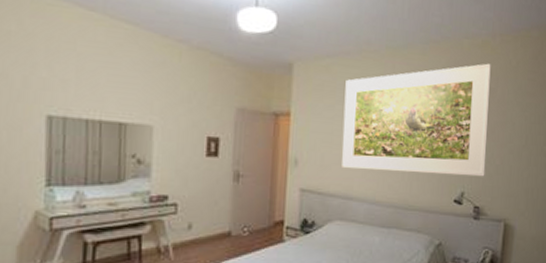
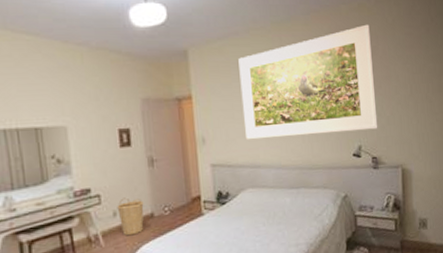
basket: none [193,211,222,252] -> present [117,197,144,236]

